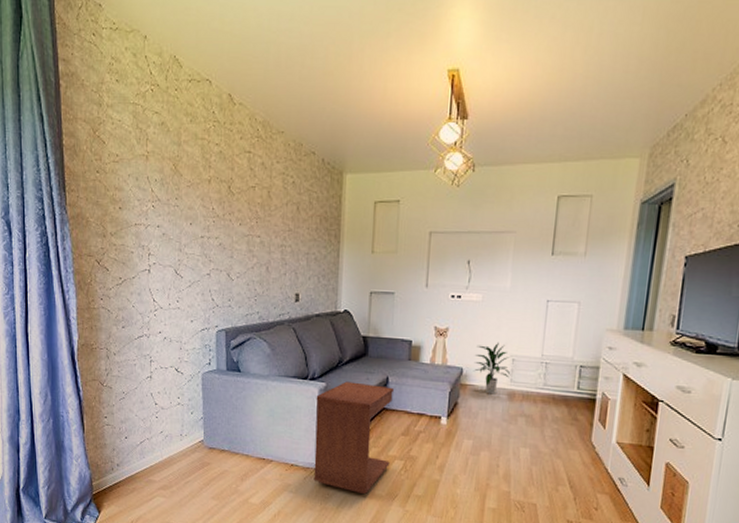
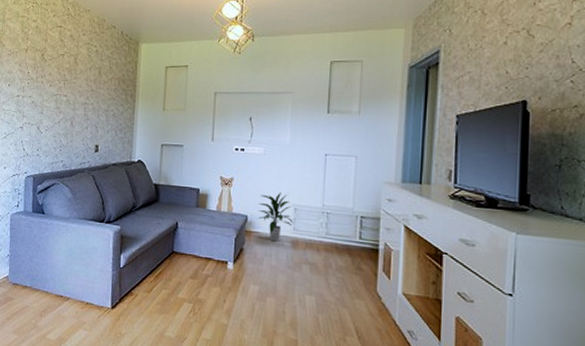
side table: present [313,381,395,495] -> none [107,225,184,336]

